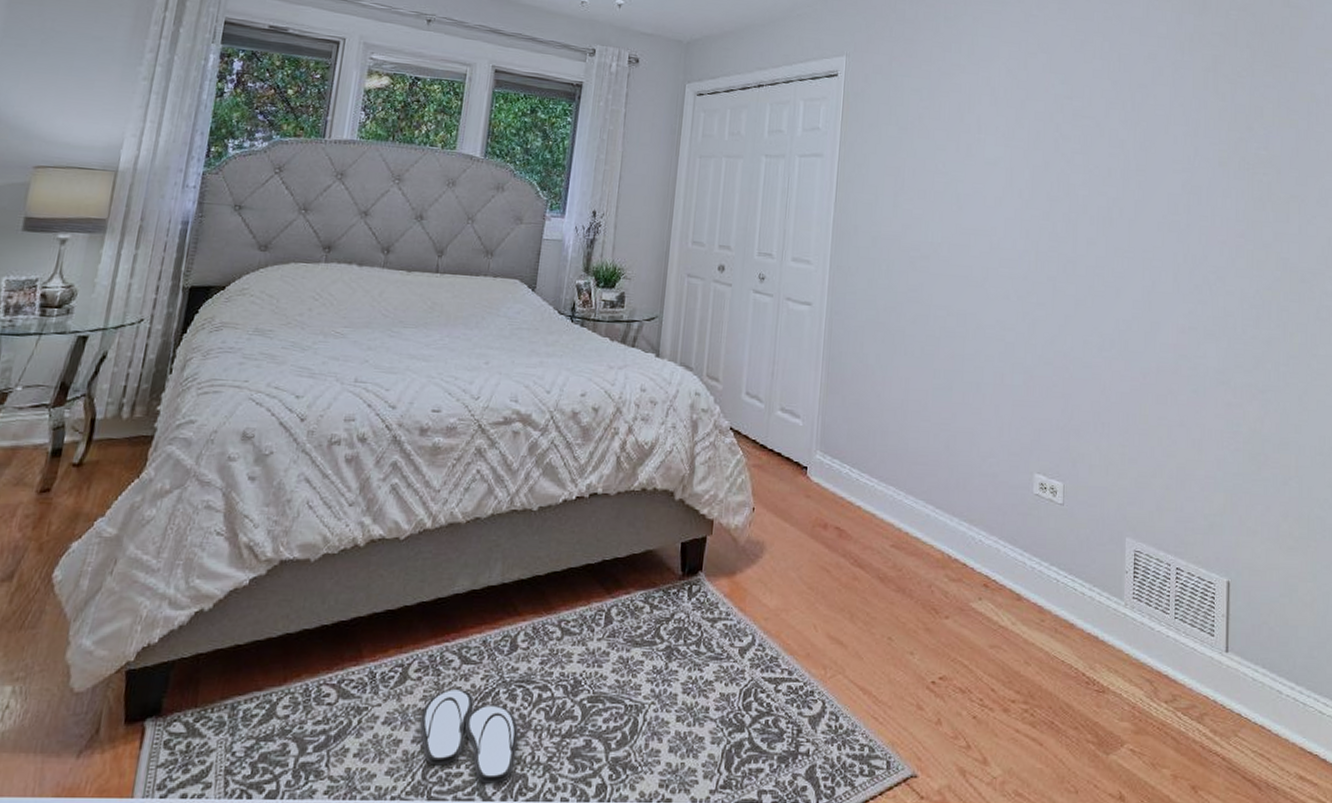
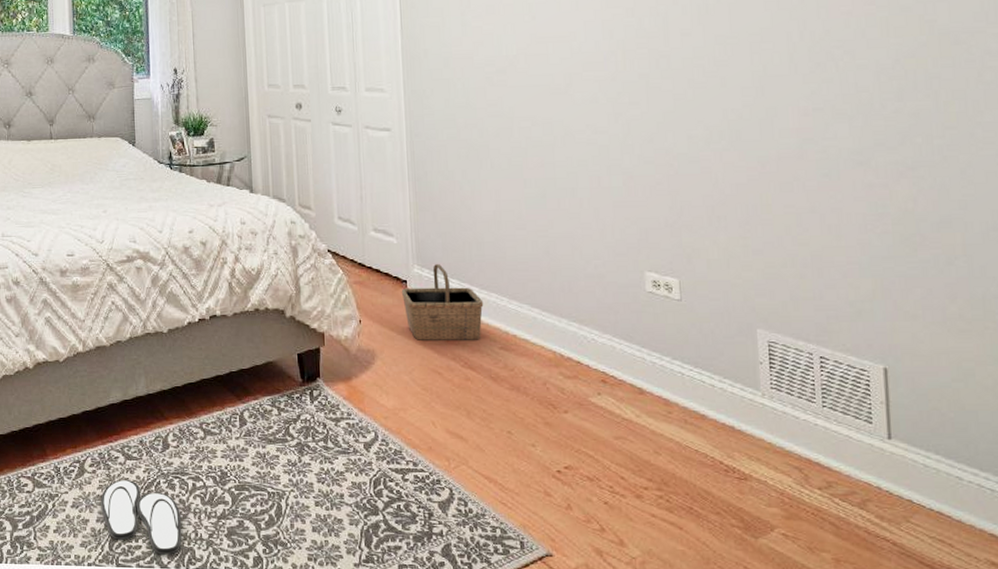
basket: none [800,451,881,536] -> present [401,264,484,340]

